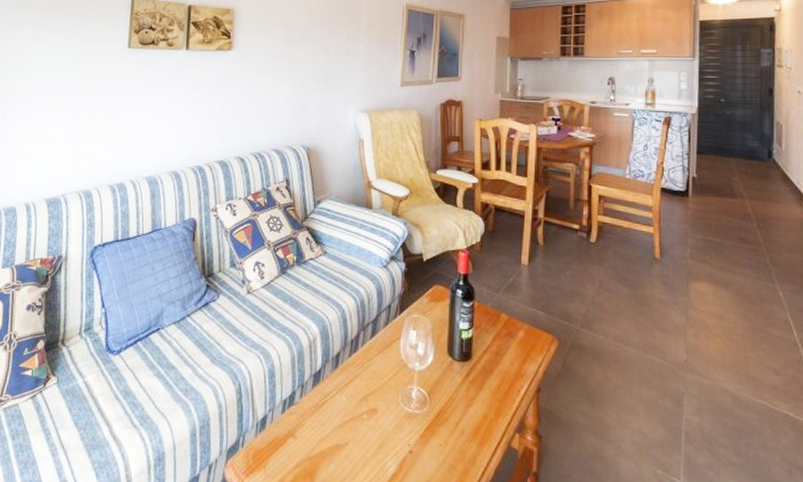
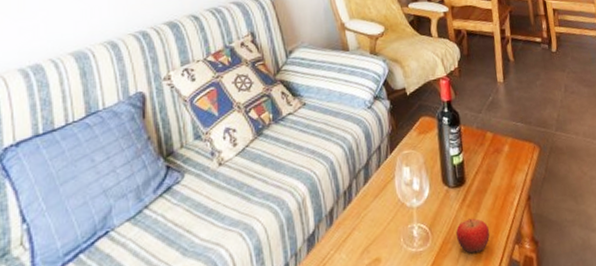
fruit: none [455,395,491,430] -> present [456,218,490,254]

